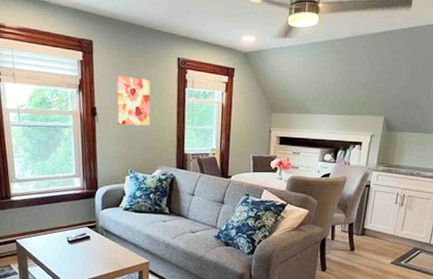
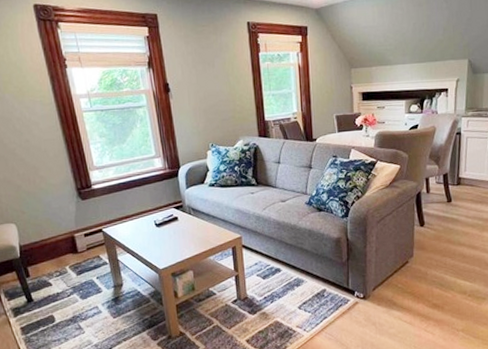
wall art: present [116,75,151,126] -> none [186,47,227,98]

